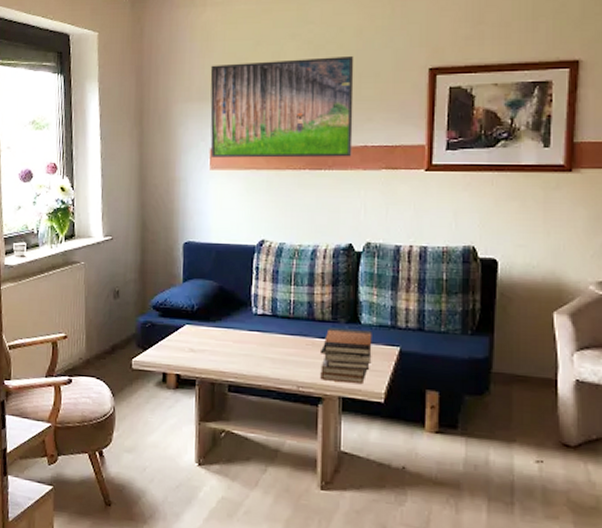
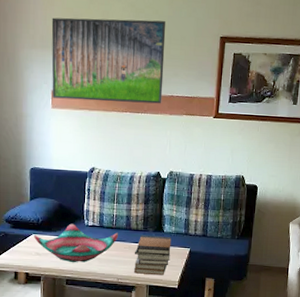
decorative bowl: none [188,311,298,364] -> present [34,223,119,263]

